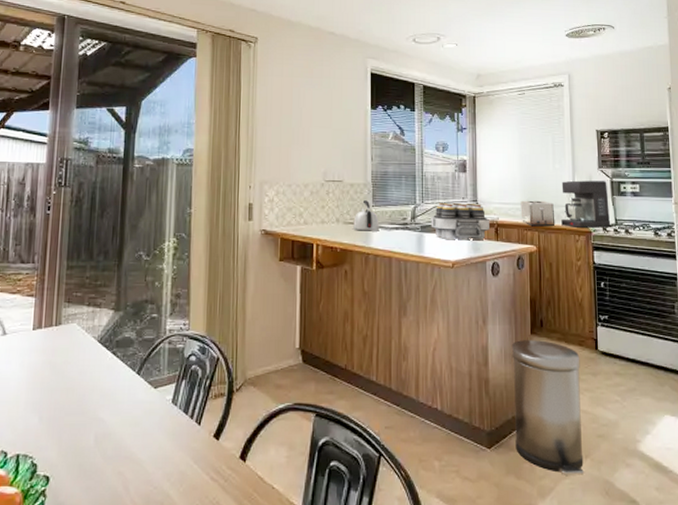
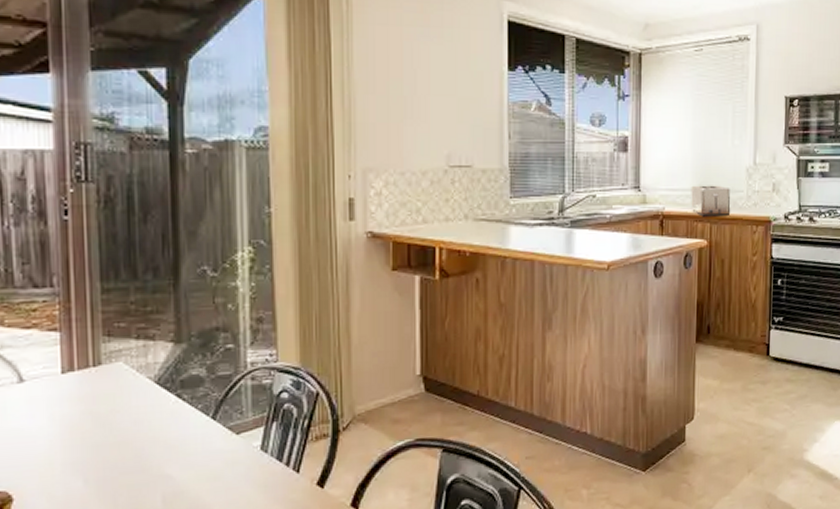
kettle: present [353,200,380,233] -> none [486,190,519,231]
spice rack: present [431,202,490,241] -> none [582,190,653,237]
pedal bin: present [511,340,584,475] -> none [673,349,749,492]
coffee maker: present [561,180,611,228] -> none [738,159,794,216]

